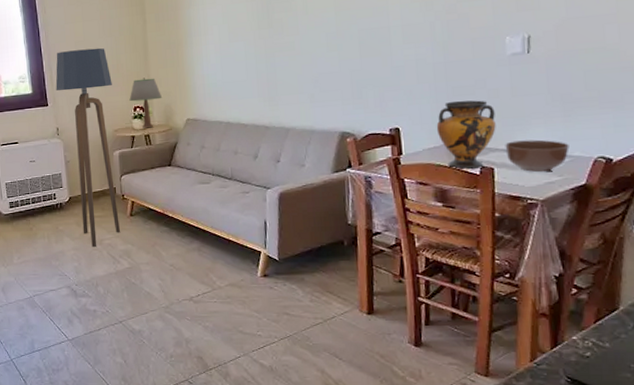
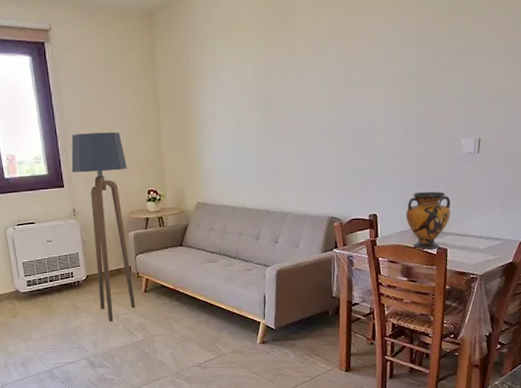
table lamp: present [129,77,163,129] -> none [143,162,175,211]
bowl: present [505,139,569,173] -> none [456,225,503,253]

